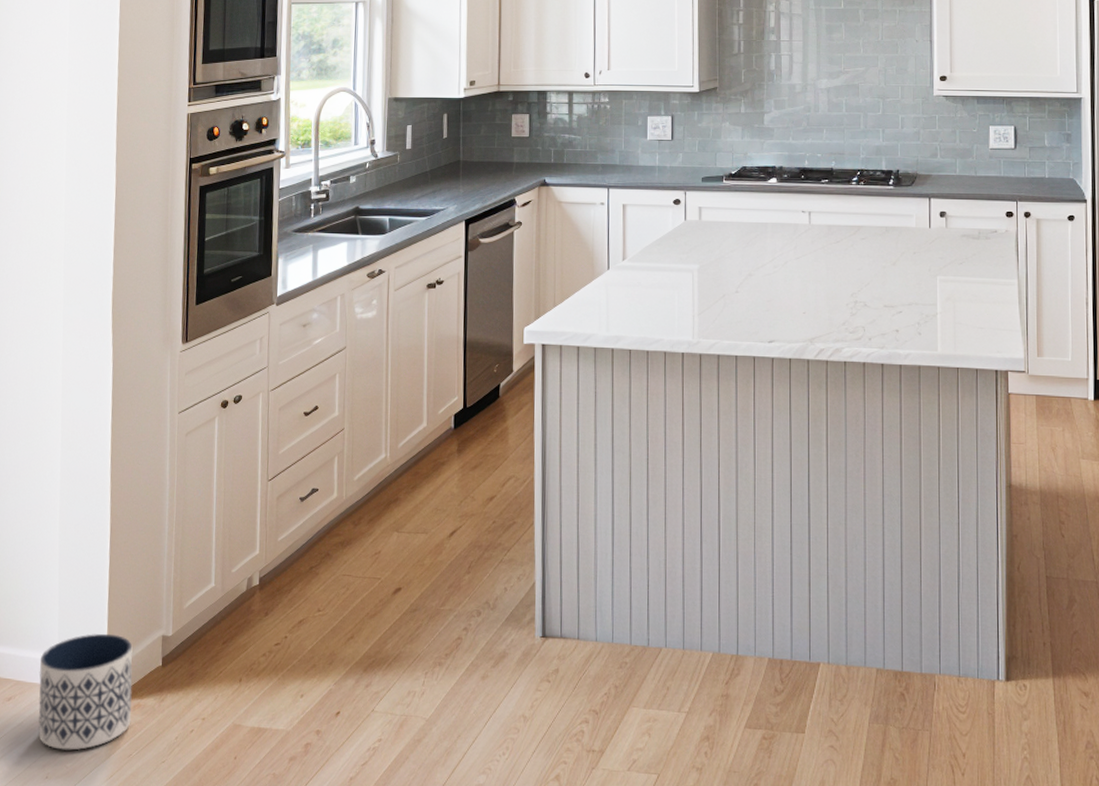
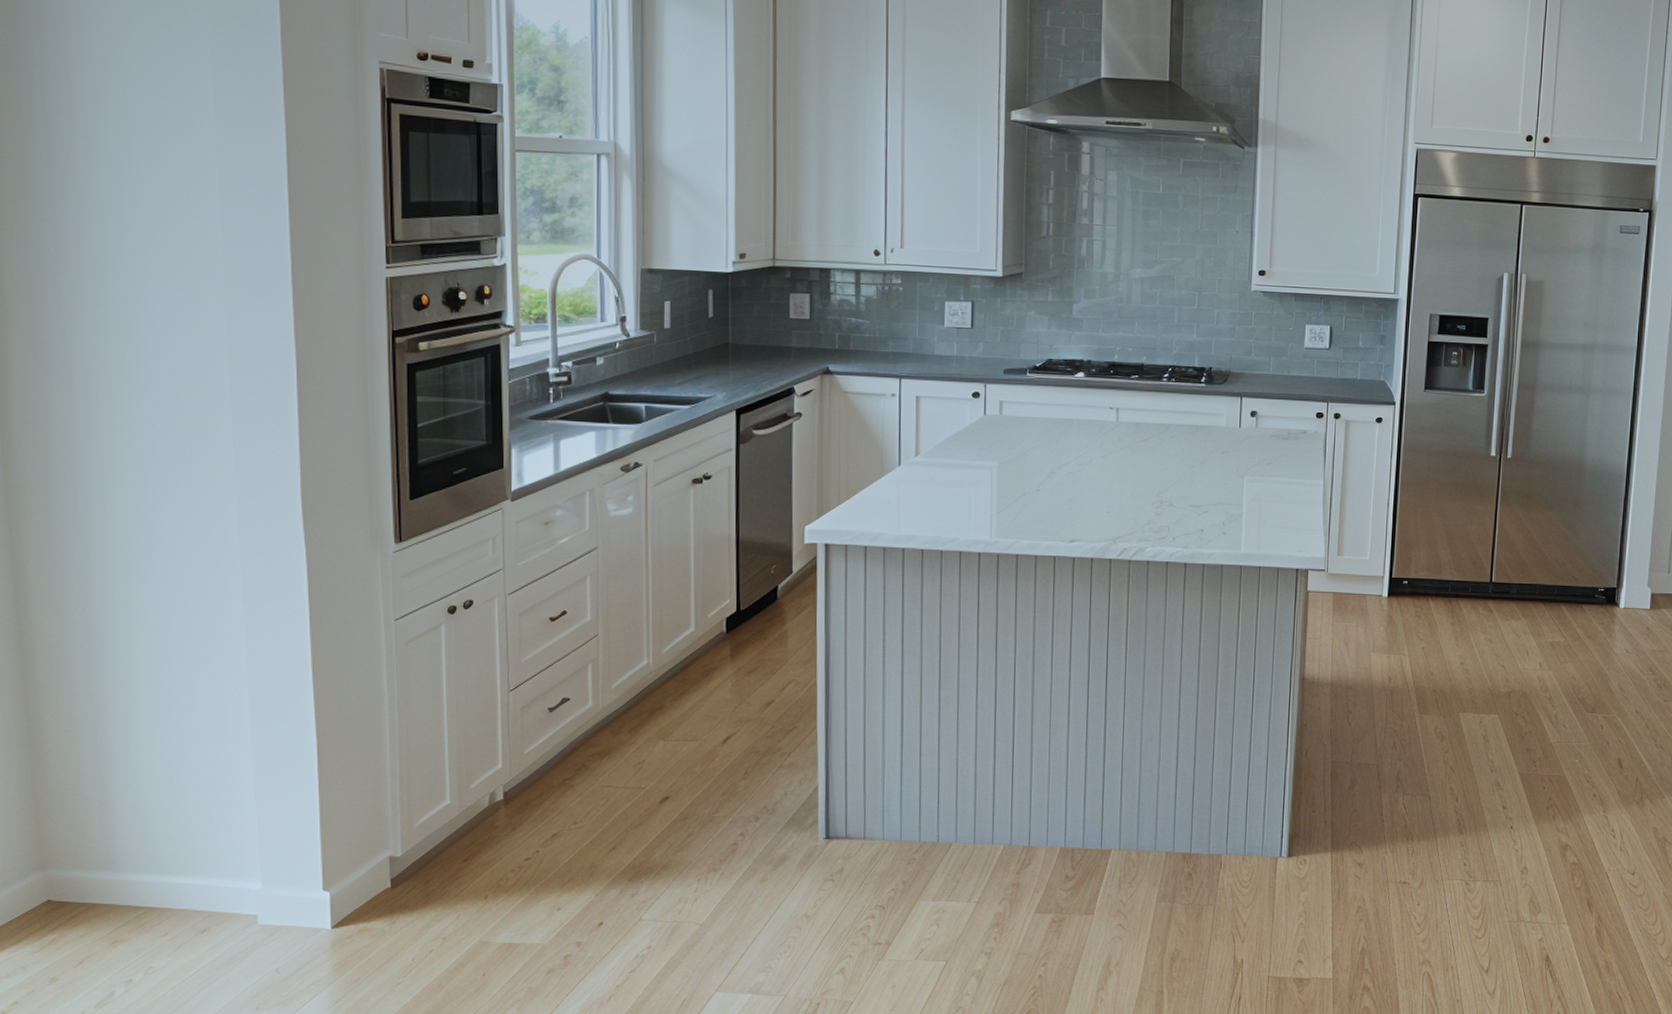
planter: present [38,633,133,751] -> none [238,857,357,980]

